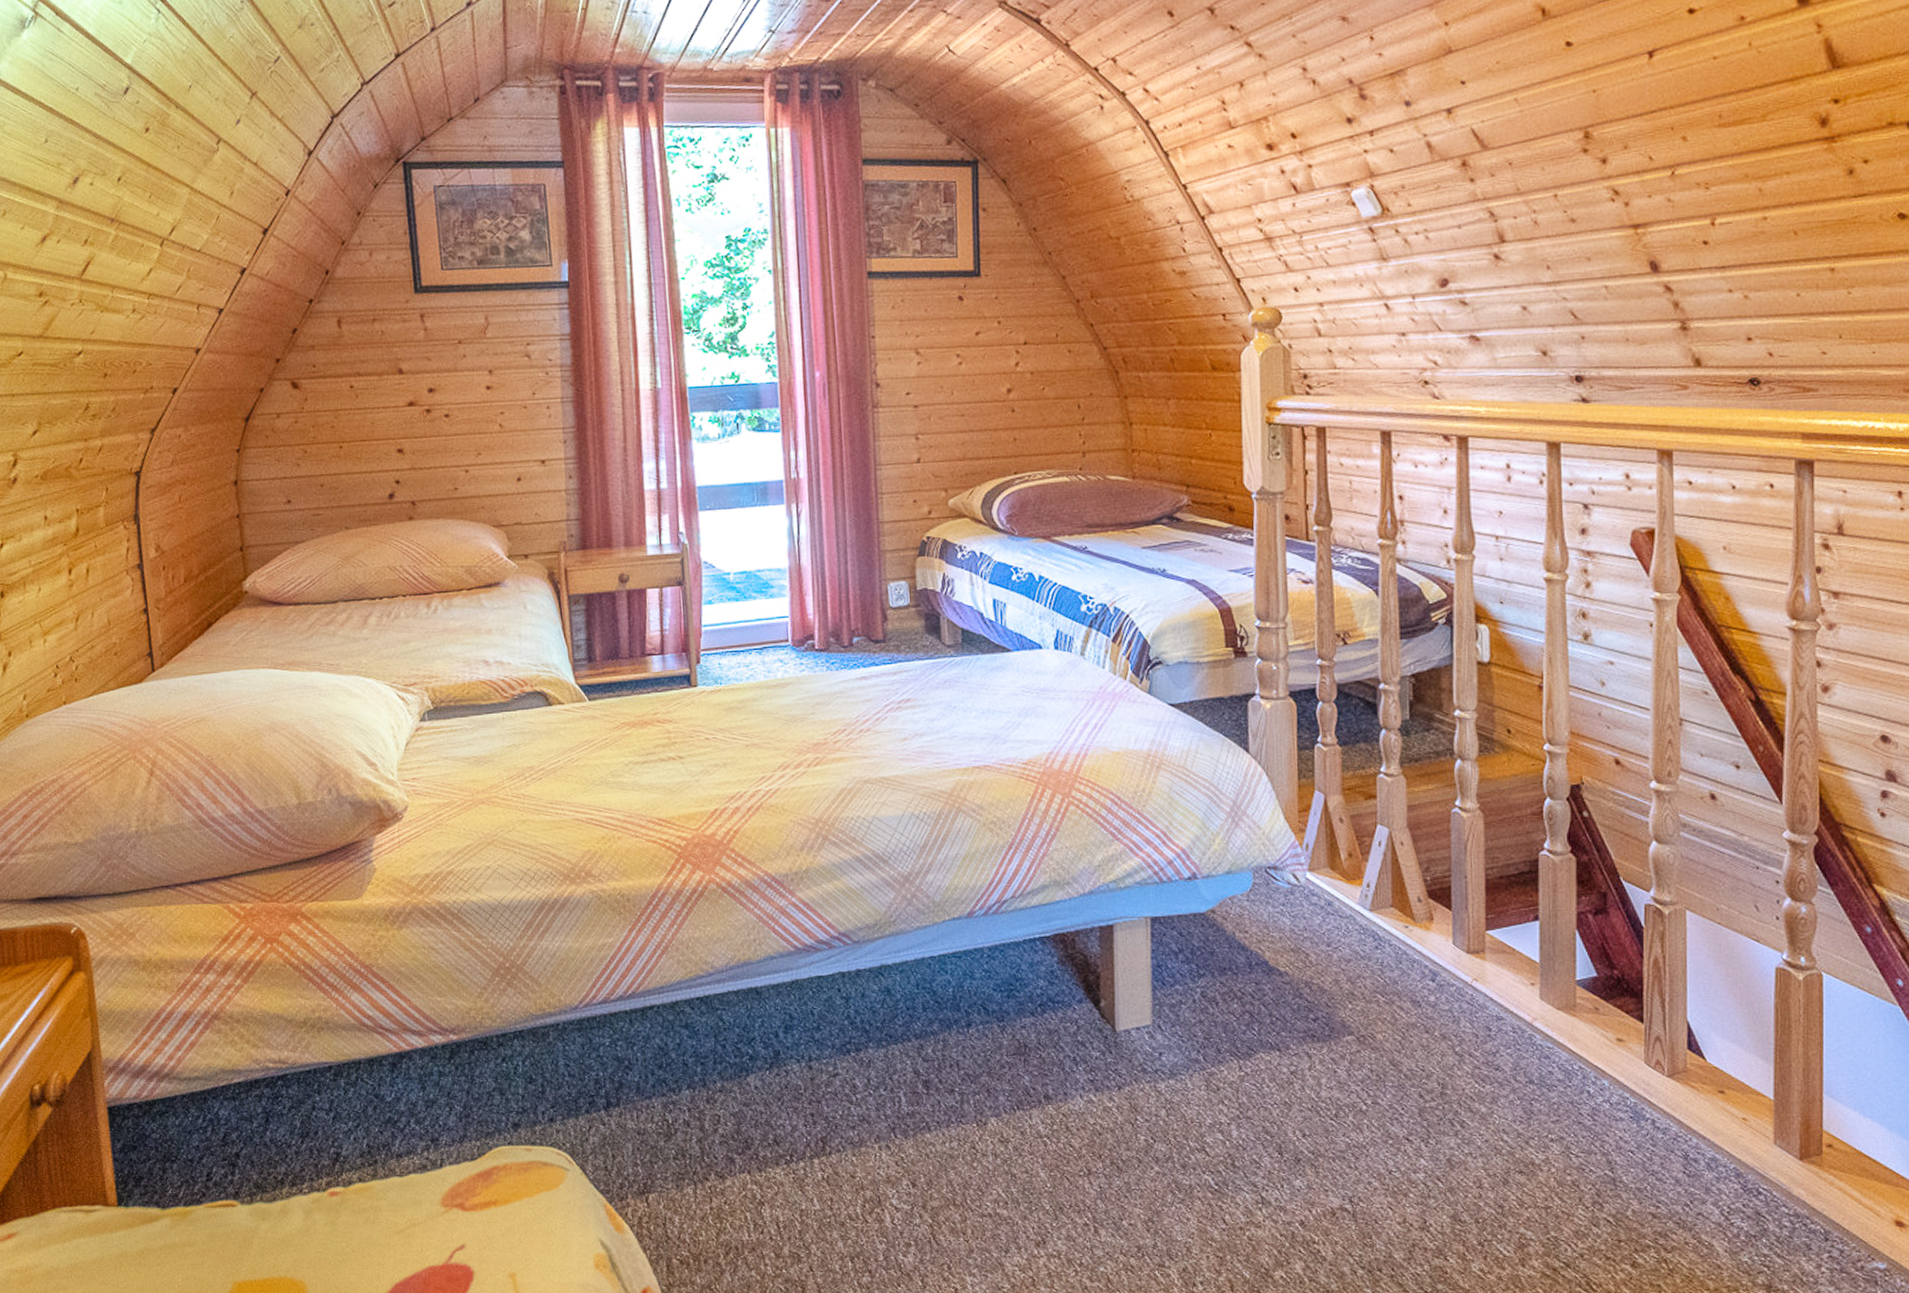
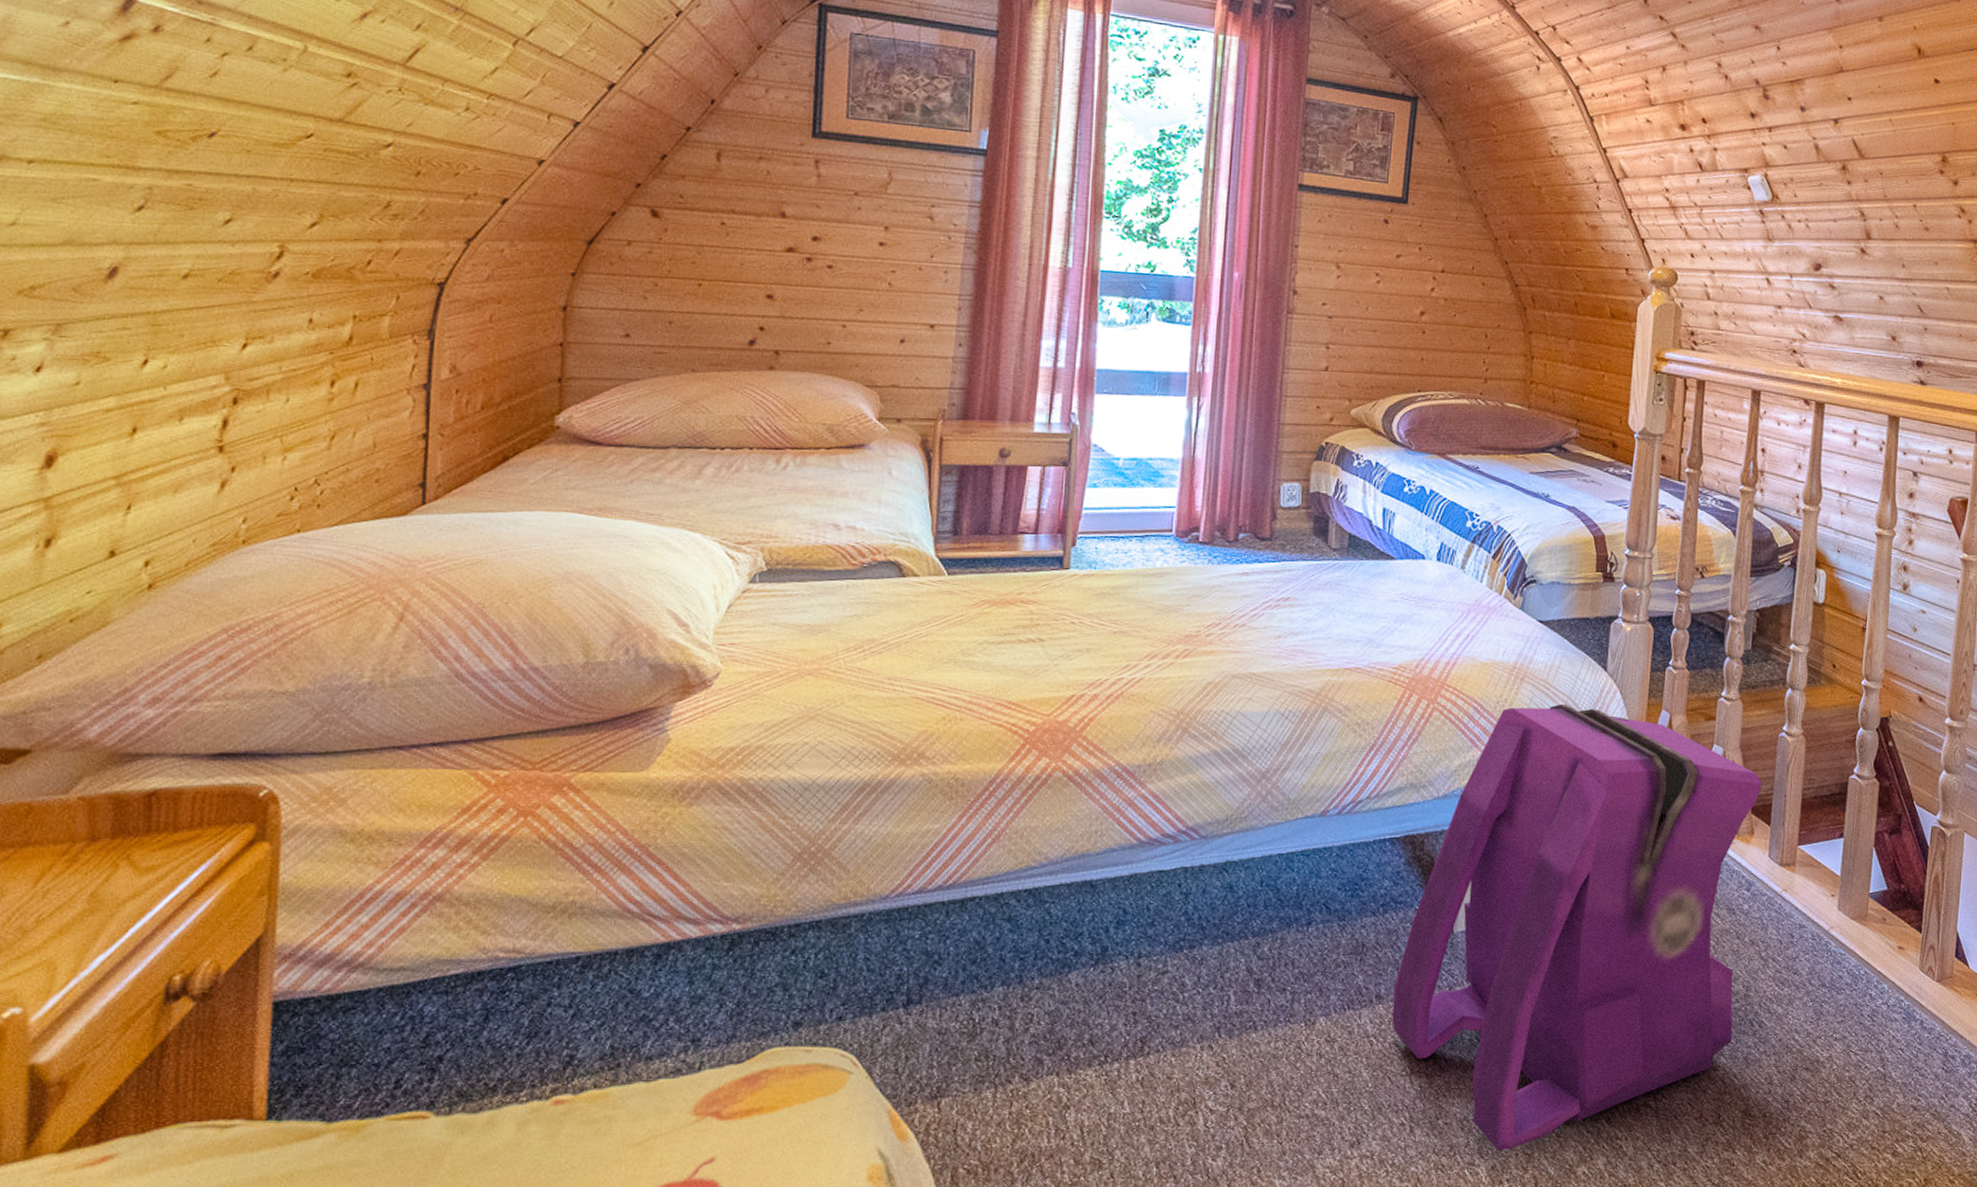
backpack: none [1061,791,1438,1252] -> present [1392,704,1763,1150]

